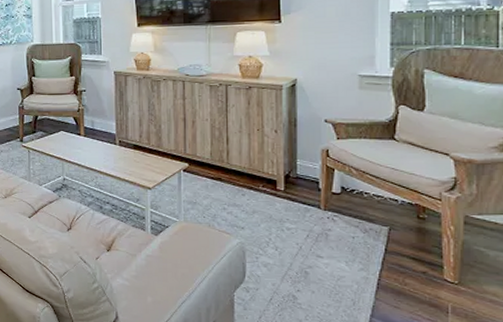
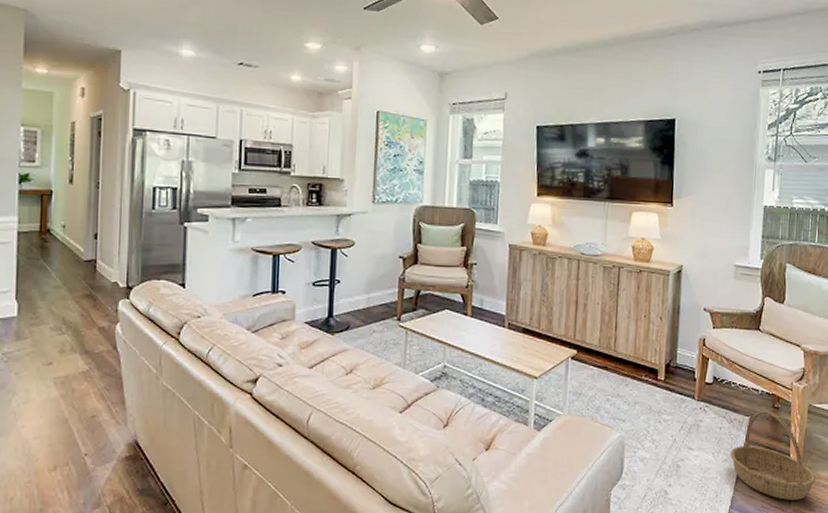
basket: none [368,220,480,314] -> present [731,410,816,500]

